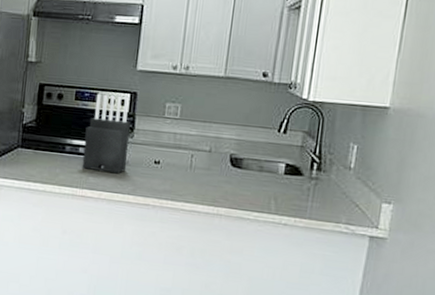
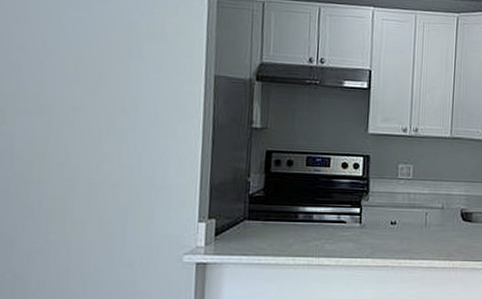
knife block: present [82,93,130,174] -> none [317,158,365,238]

